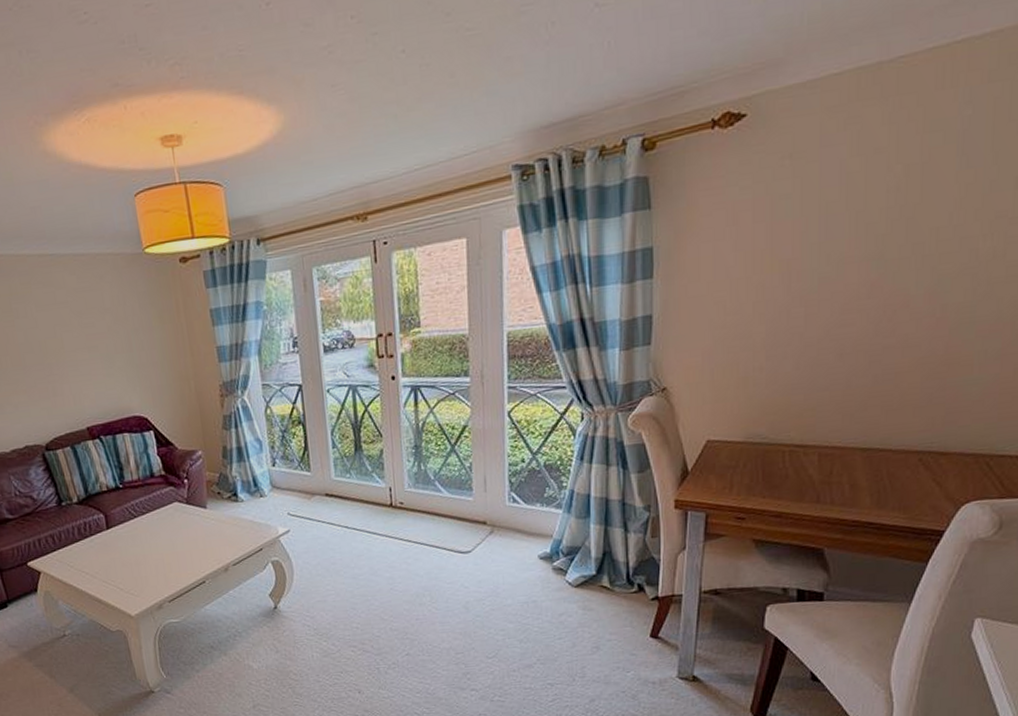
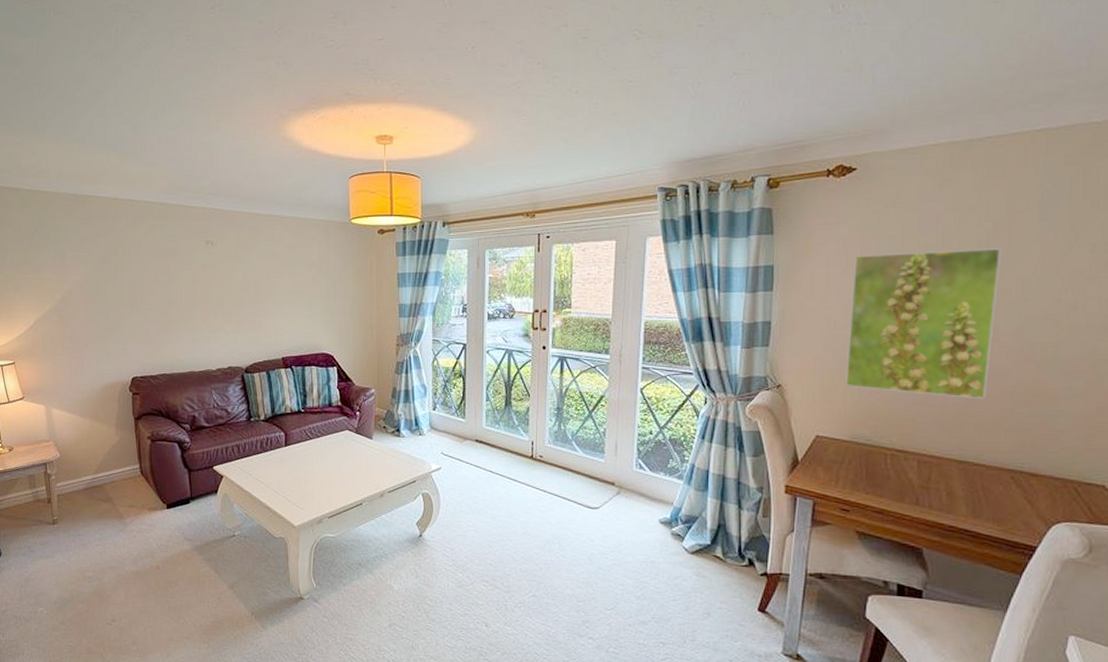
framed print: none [738,195,913,381] -> present [845,248,1001,400]

